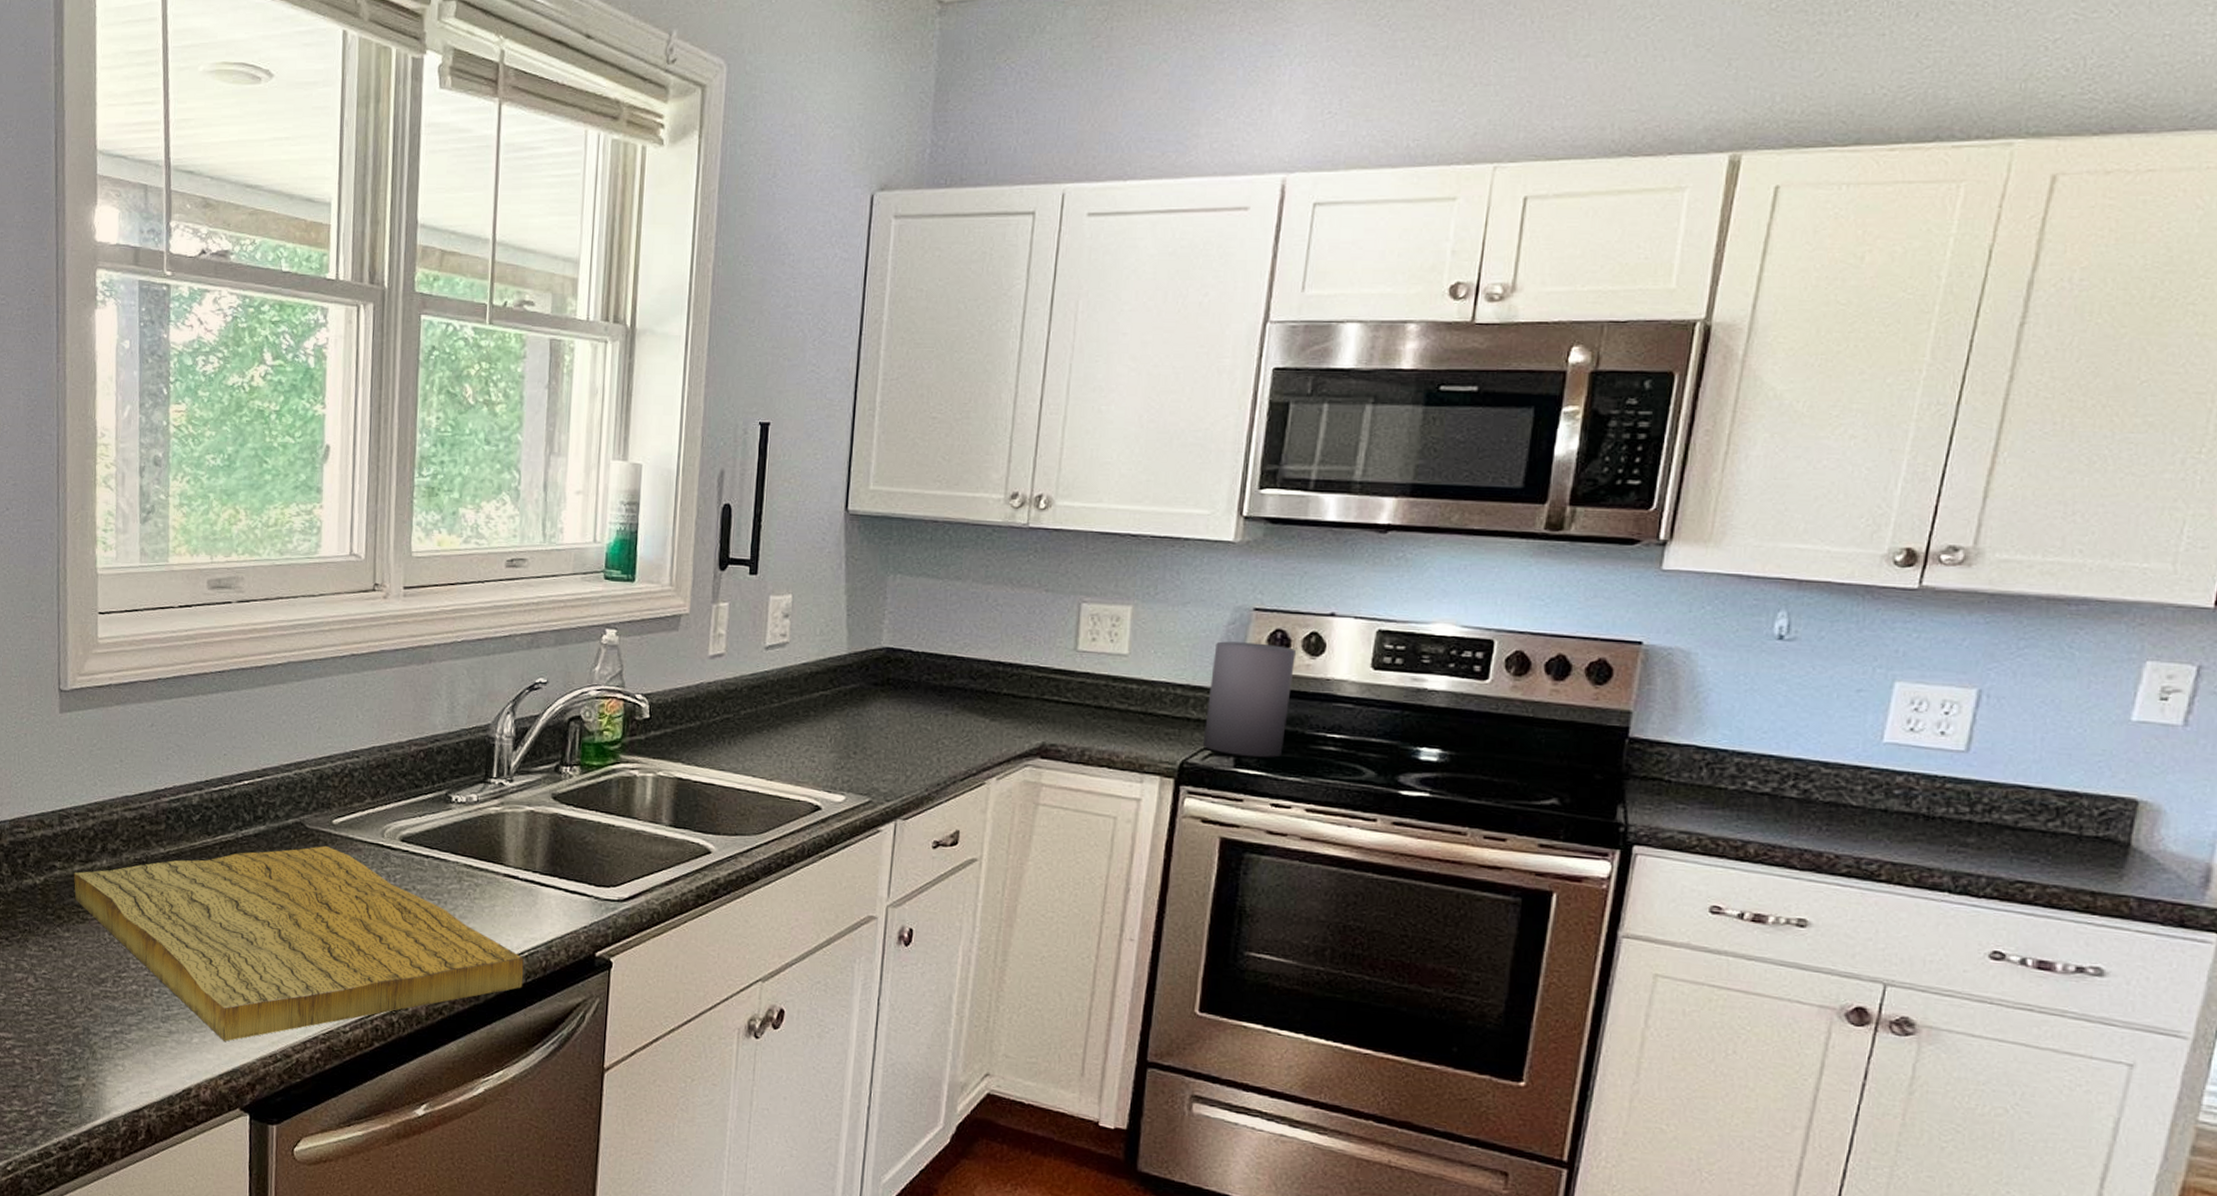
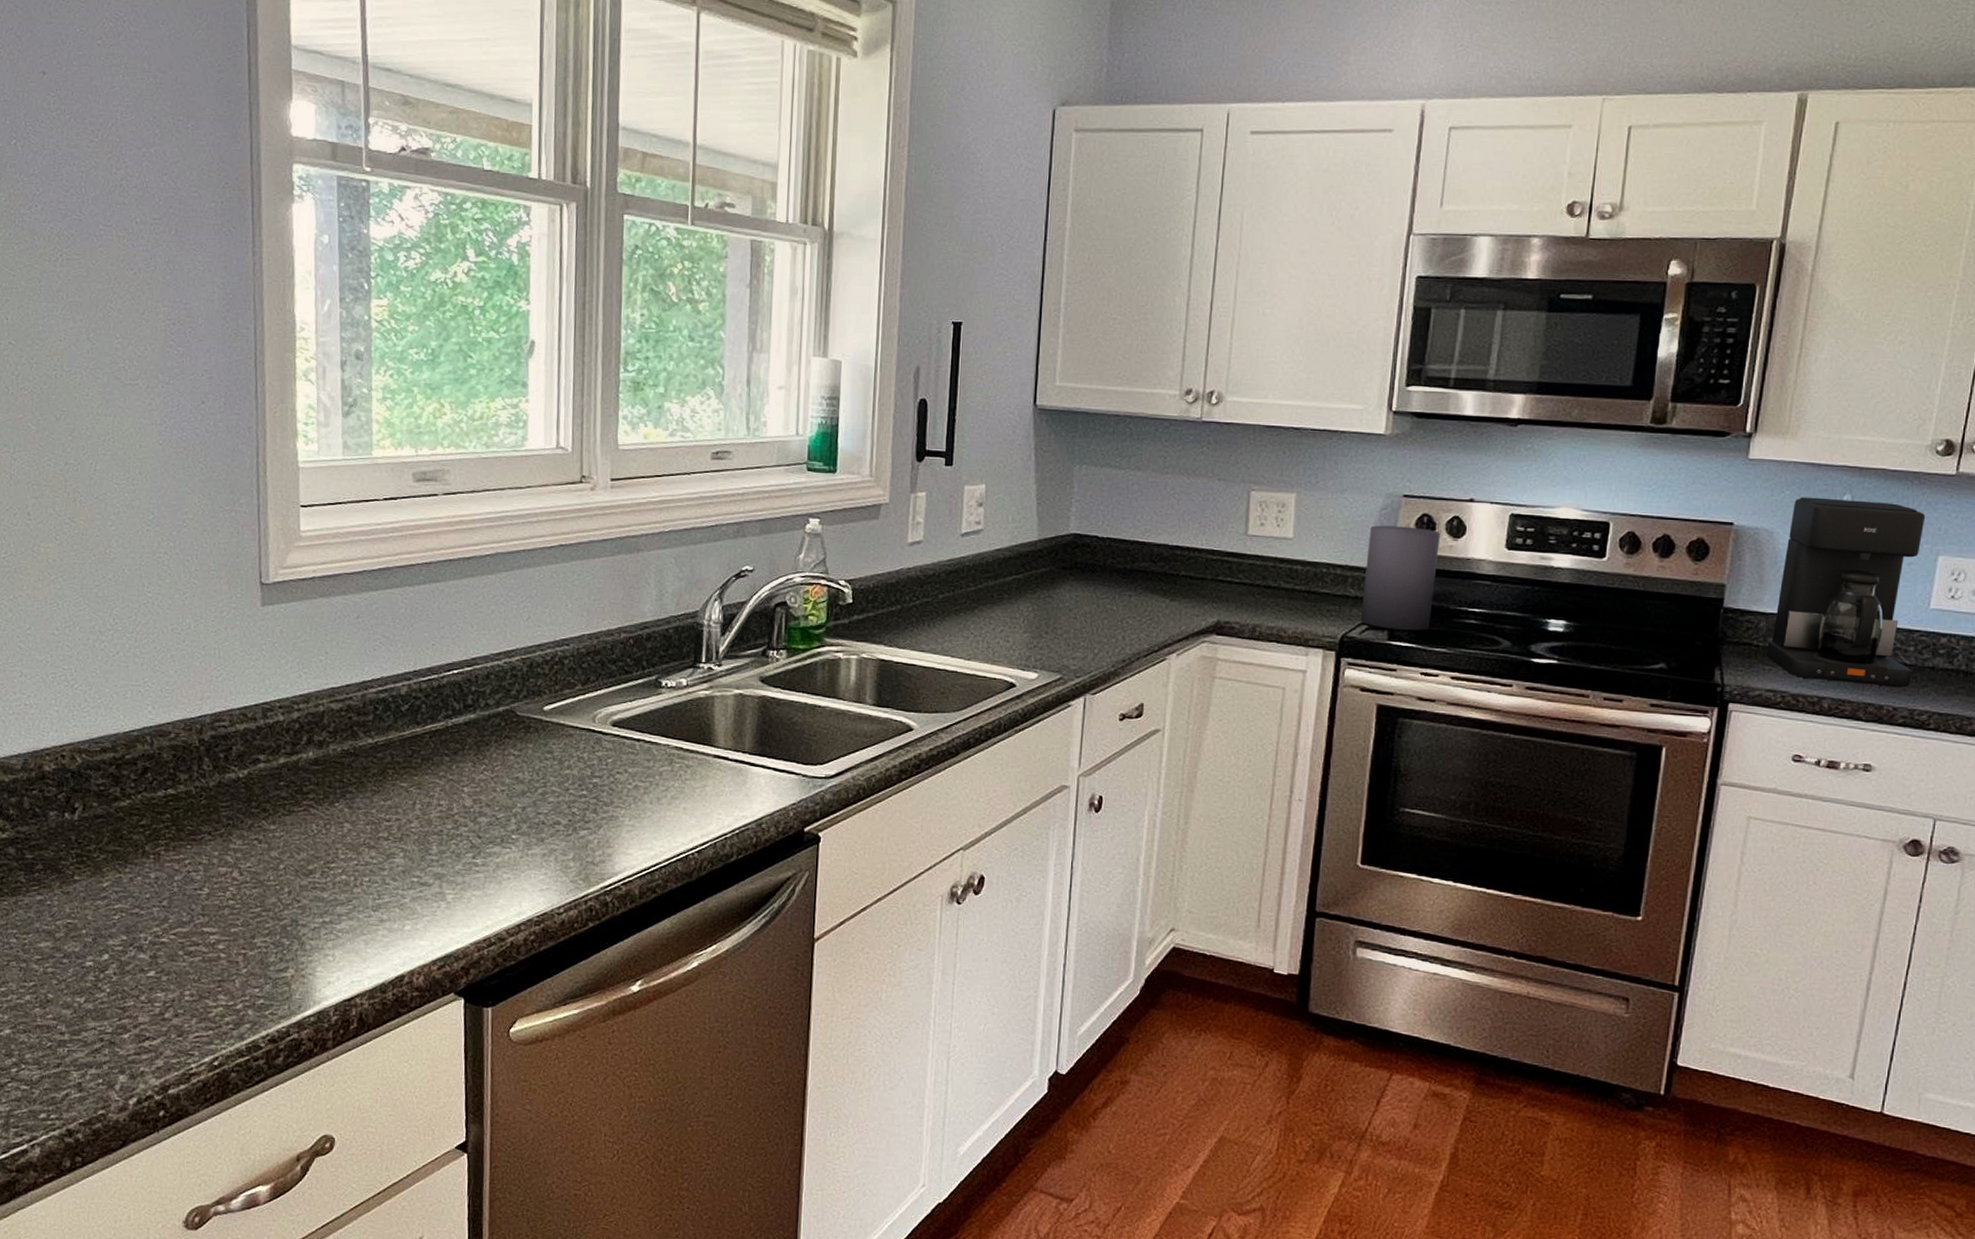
cutting board: present [73,845,524,1042] -> none [278,732,735,927]
coffee maker: none [1679,613,1880,833] -> present [1765,497,1926,688]

